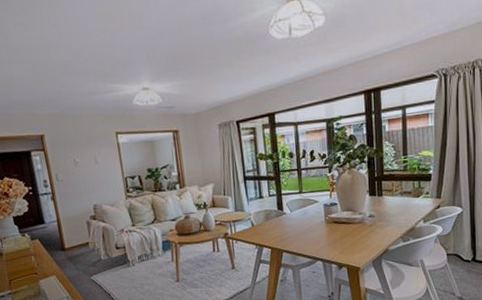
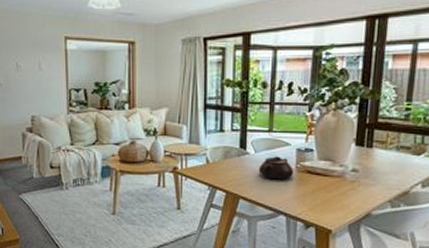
teapot: none [295,212,324,232] -> present [258,156,294,180]

